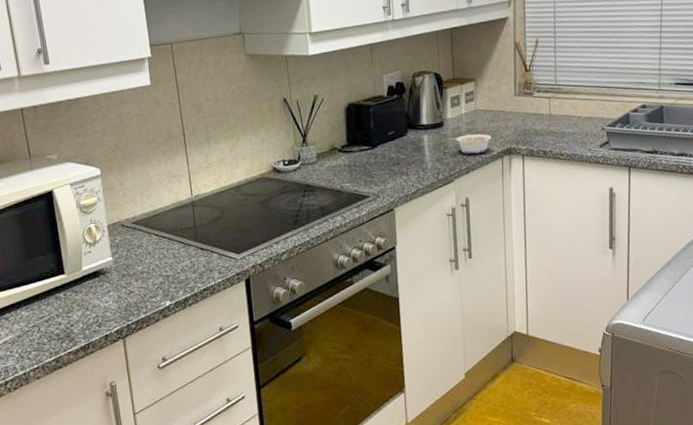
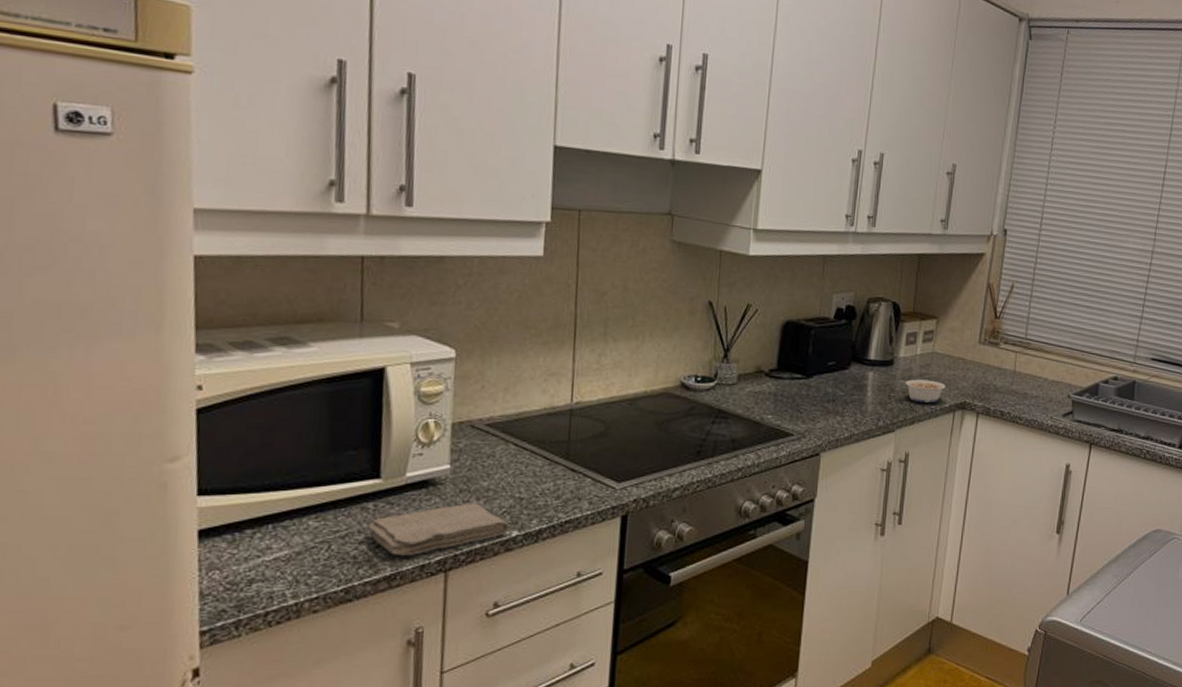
washcloth: none [63,283,164,331] -> present [368,503,510,557]

